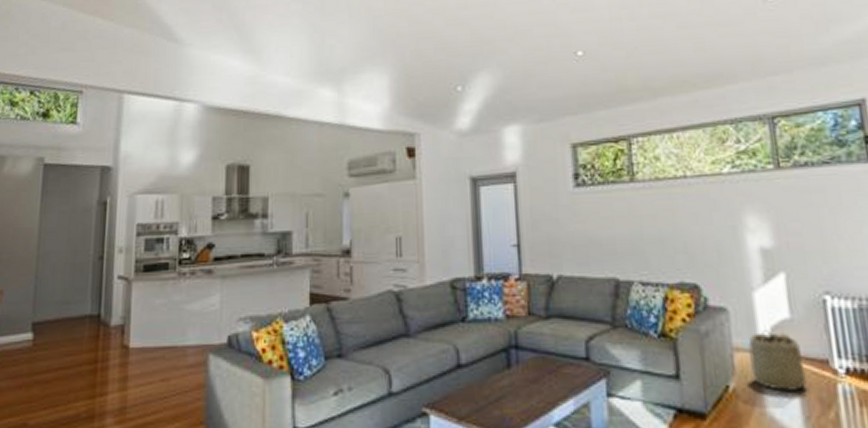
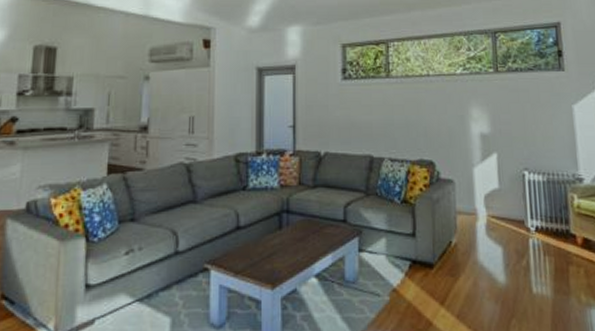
basket: present [748,330,808,391] -> none [468,198,509,245]

